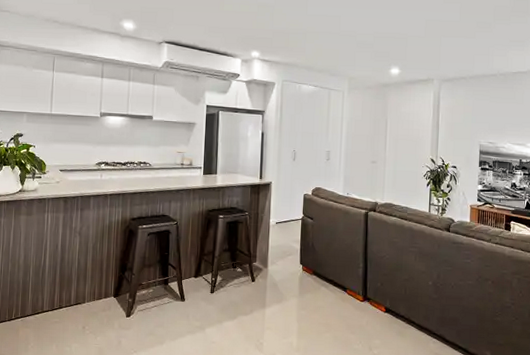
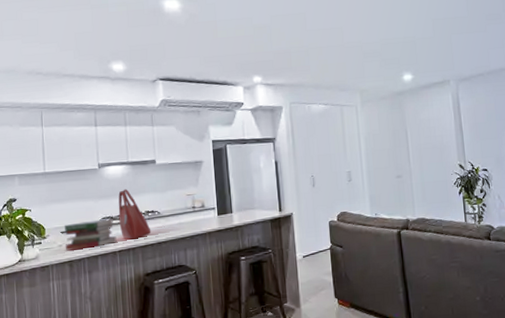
books: none [62,162,109,189] -> present [65,217,117,251]
handbag: none [113,138,141,187] -> present [118,188,152,240]

